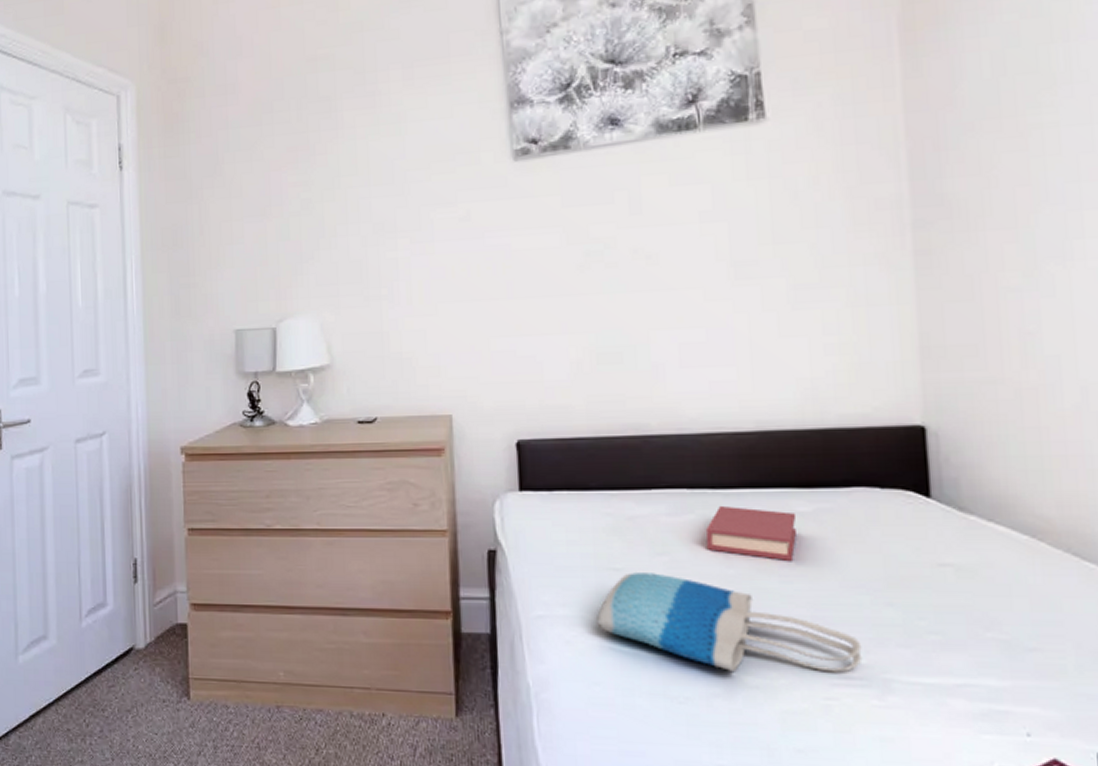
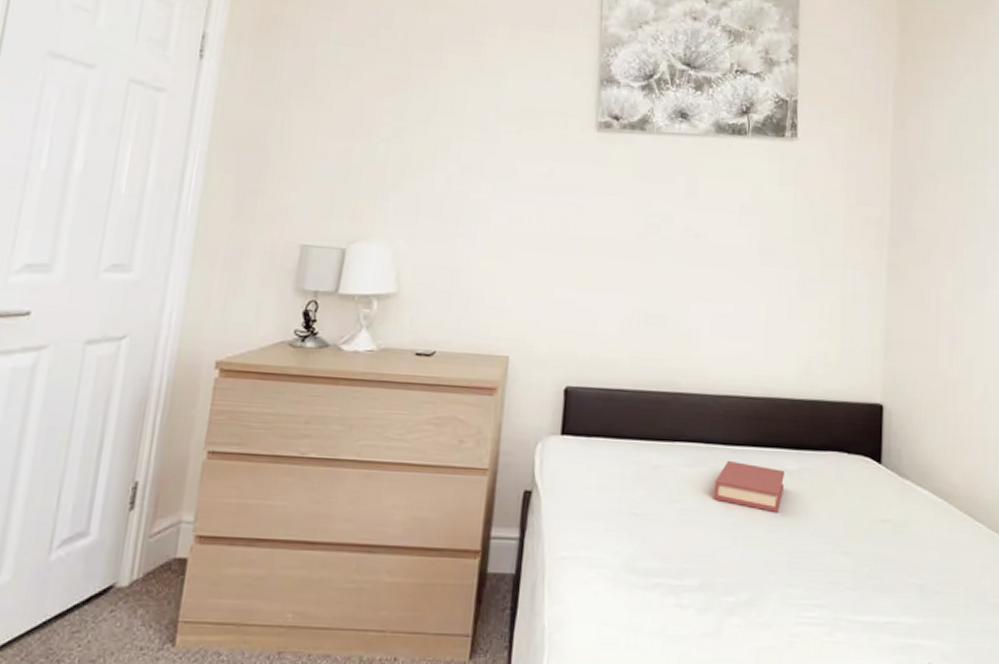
tote bag: present [597,573,863,673] -> none [614,518,822,613]

